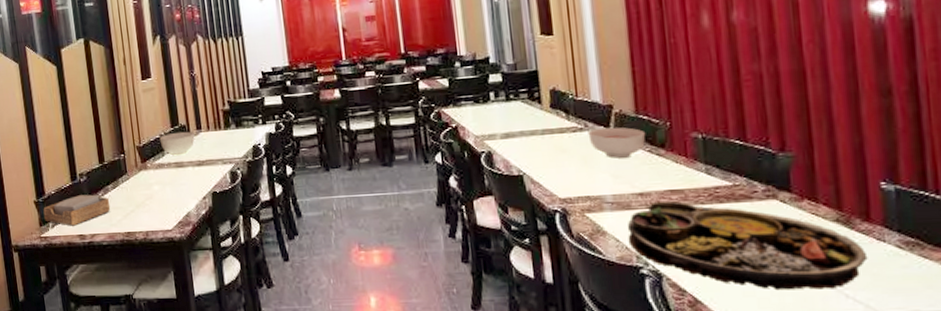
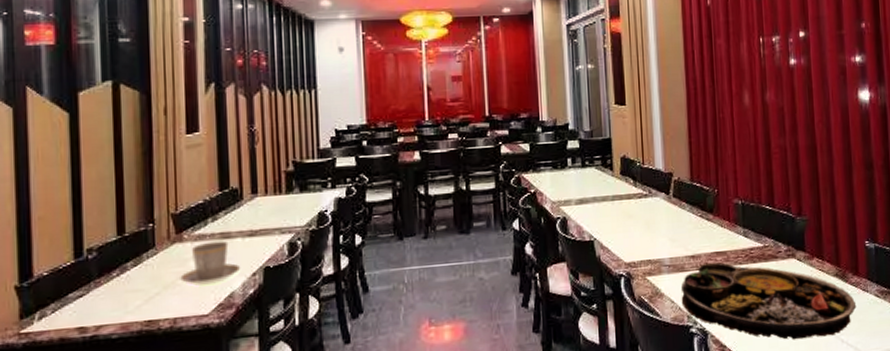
napkin holder: present [43,194,111,226] -> none [27,275,128,317]
teacup: none [148,169,194,206] -> present [180,240,241,286]
bowl: present [159,131,195,156] -> none [202,195,248,225]
bowl: present [588,127,646,158] -> none [651,193,699,223]

